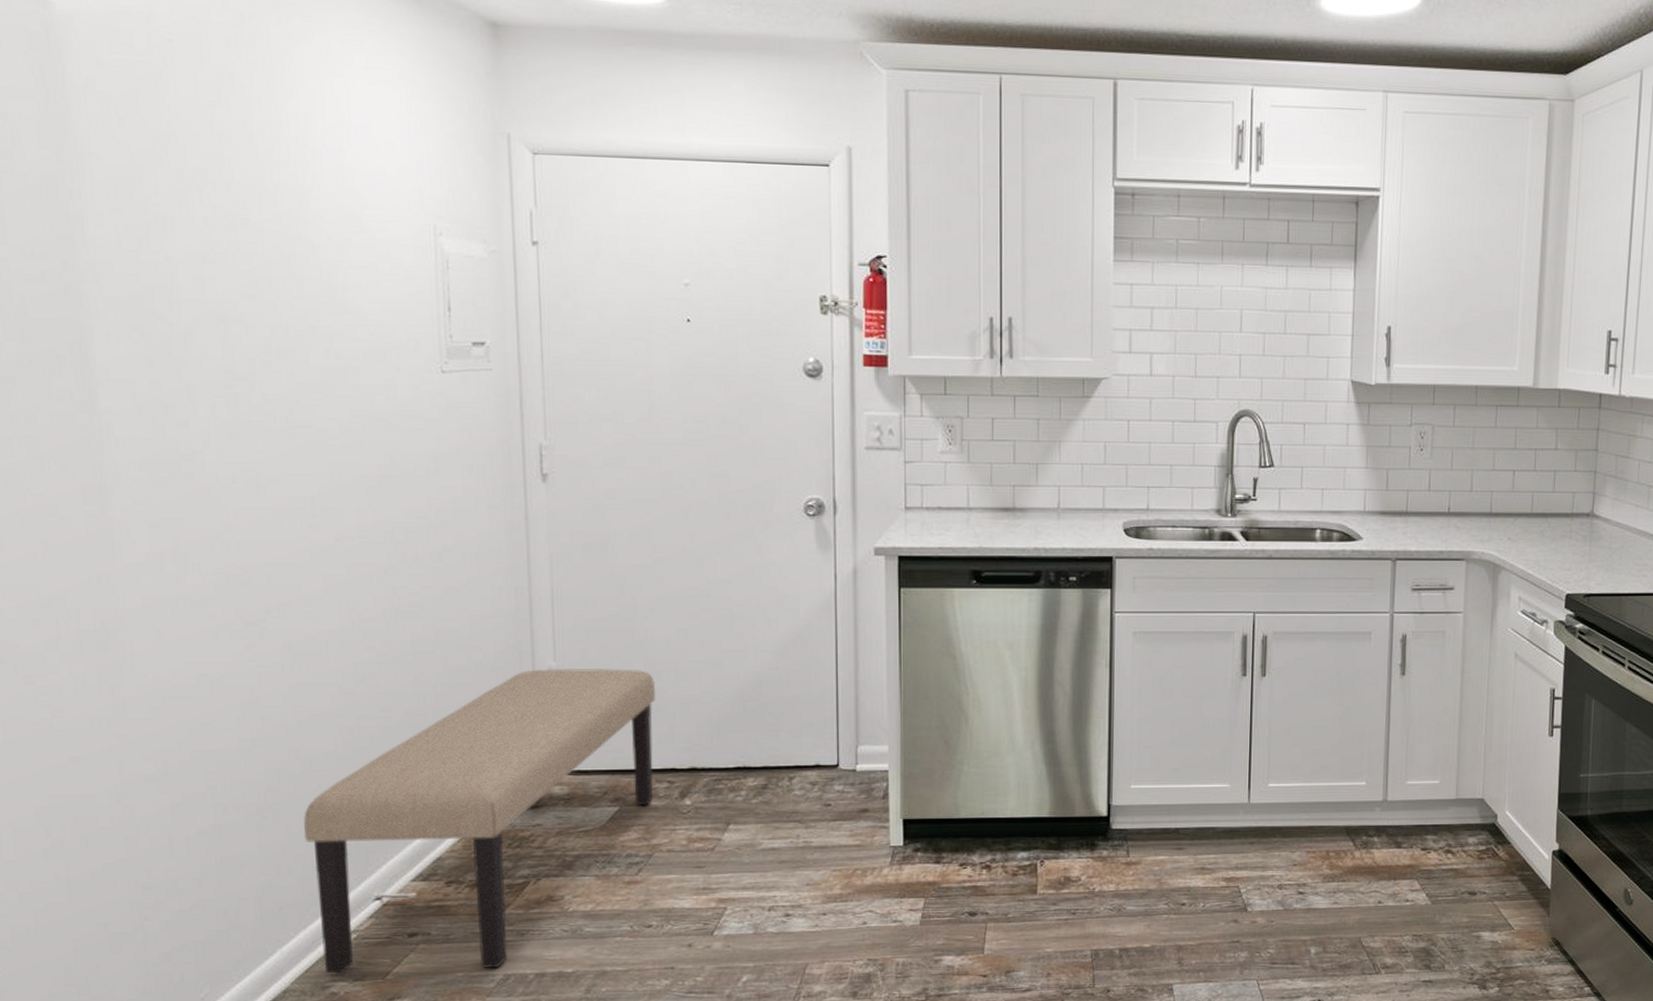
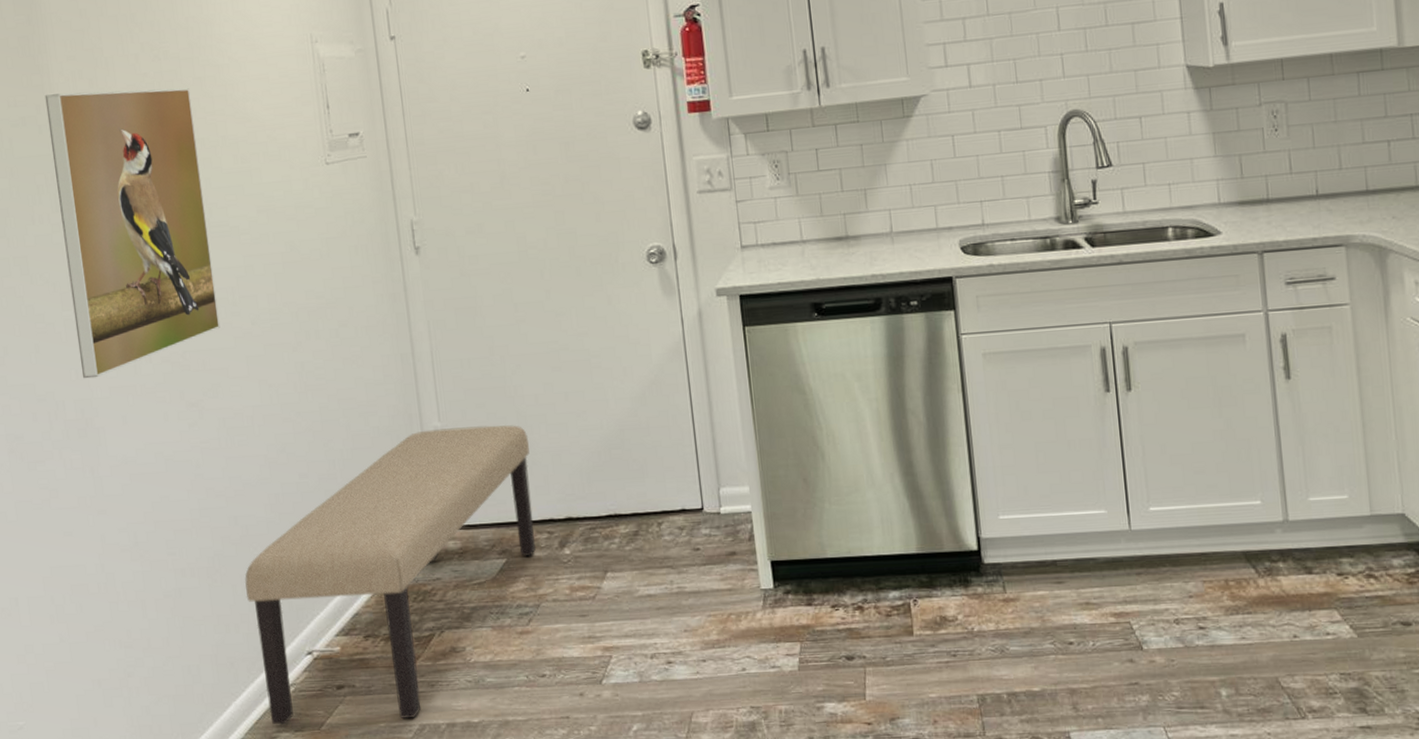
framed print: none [75,249,294,585] -> present [44,88,221,379]

